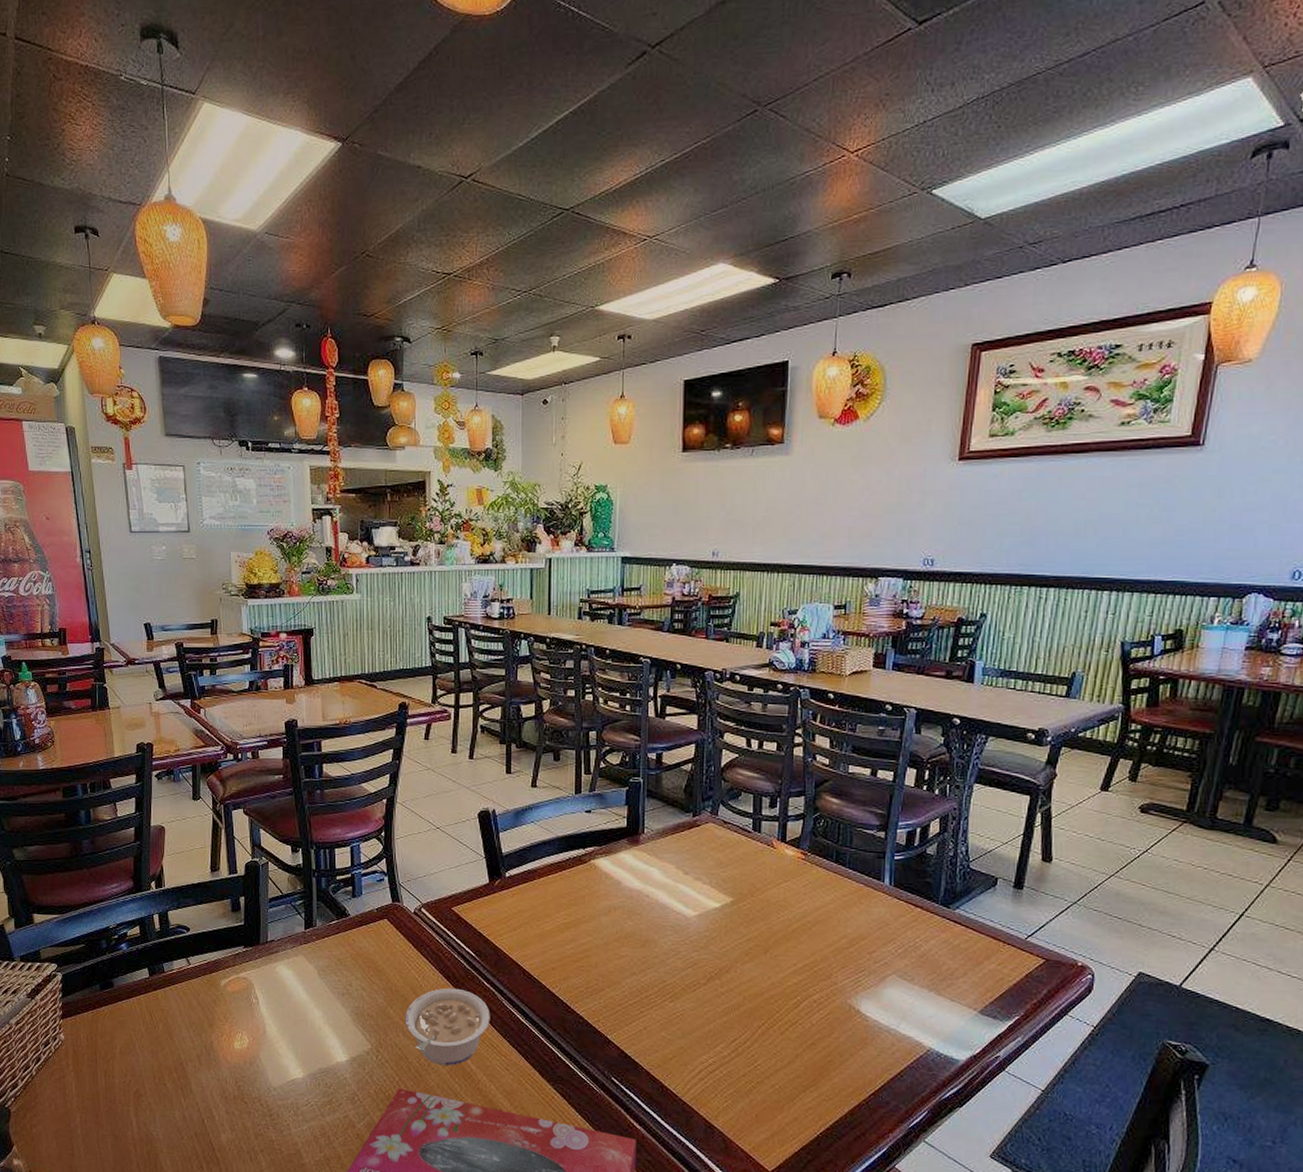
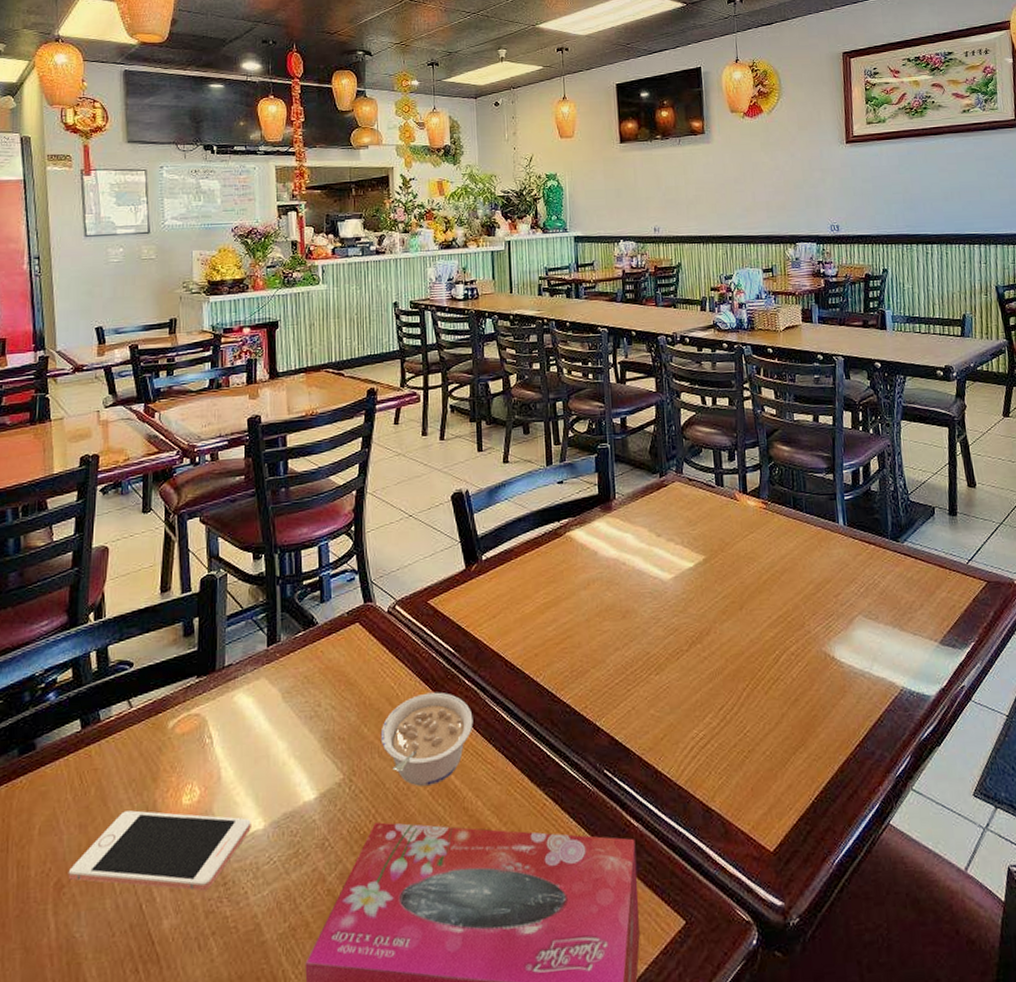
cell phone: none [144,1046,292,1118] -> present [68,810,251,891]

